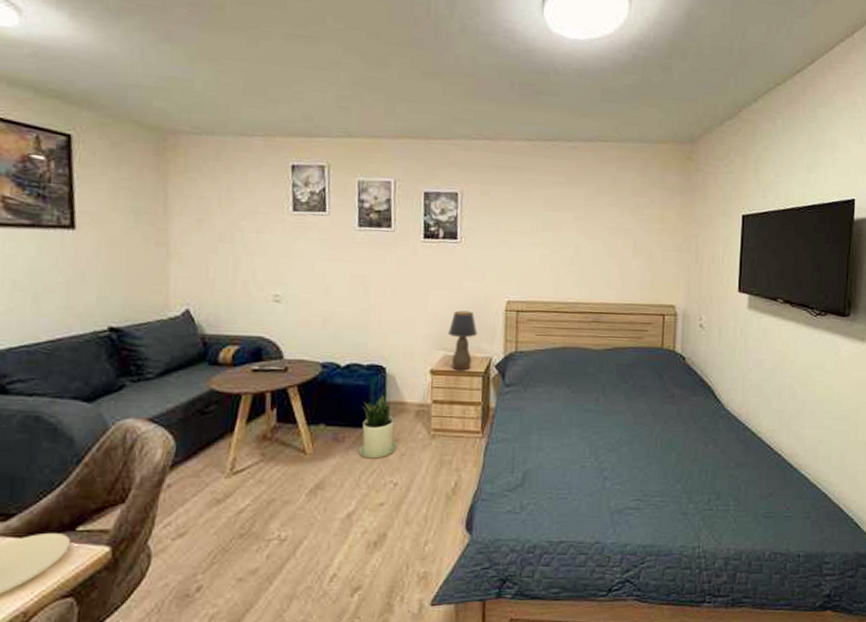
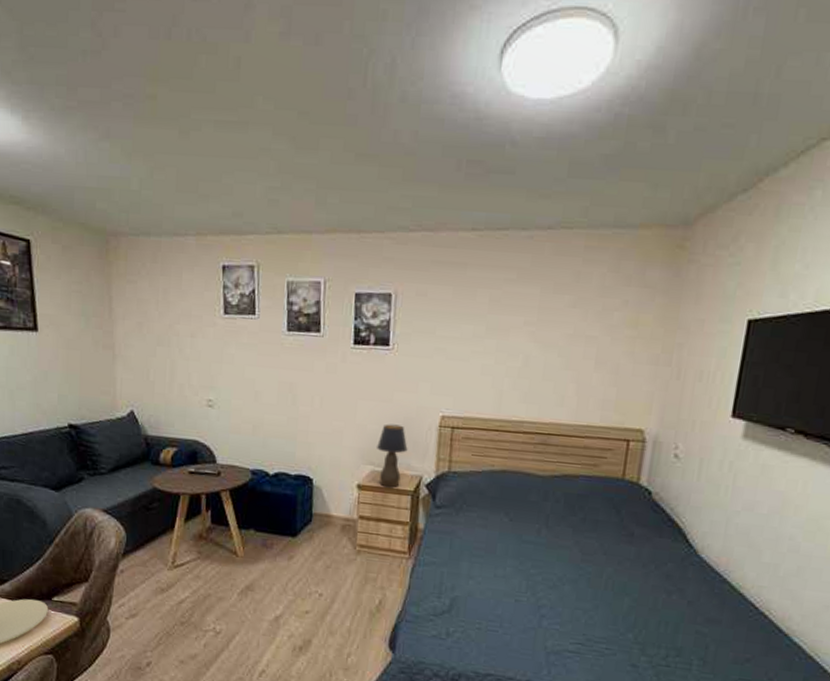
planter: present [359,395,397,459] -> none [286,506,323,568]

